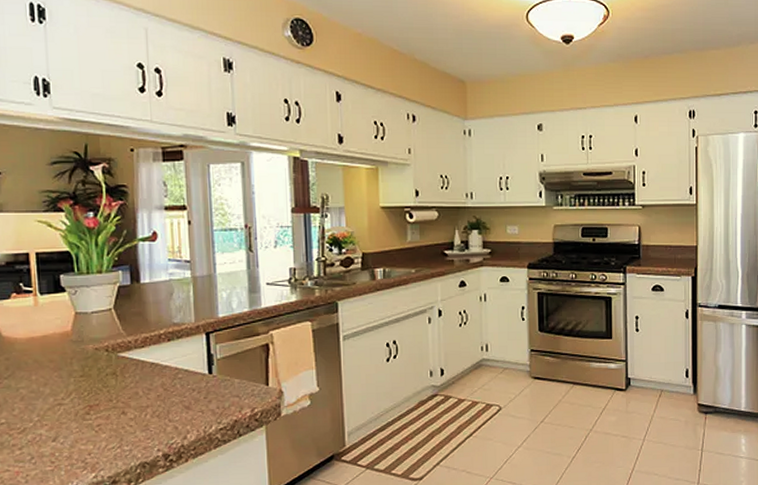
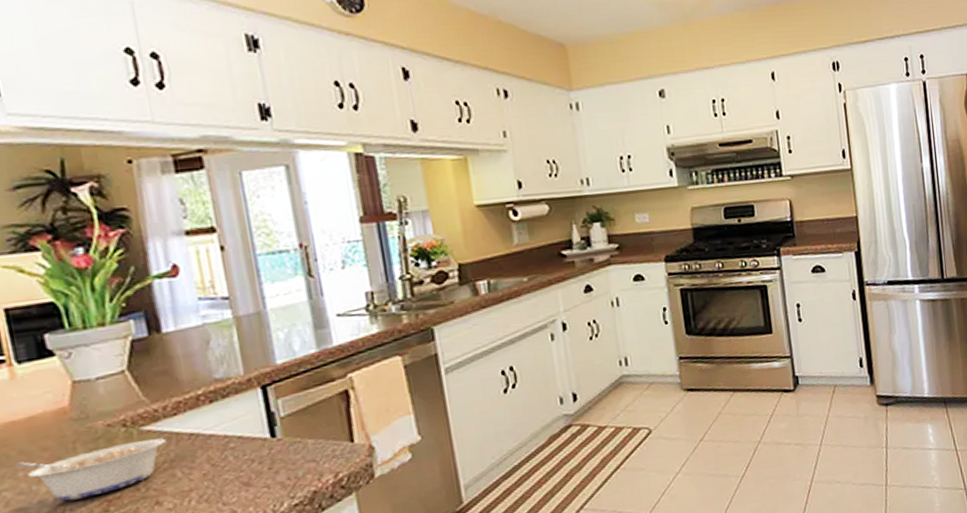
legume: none [29,363,134,402] -> present [13,438,166,502]

